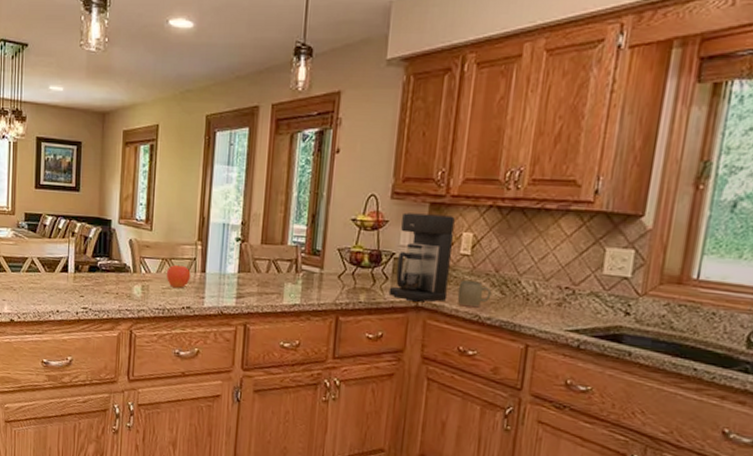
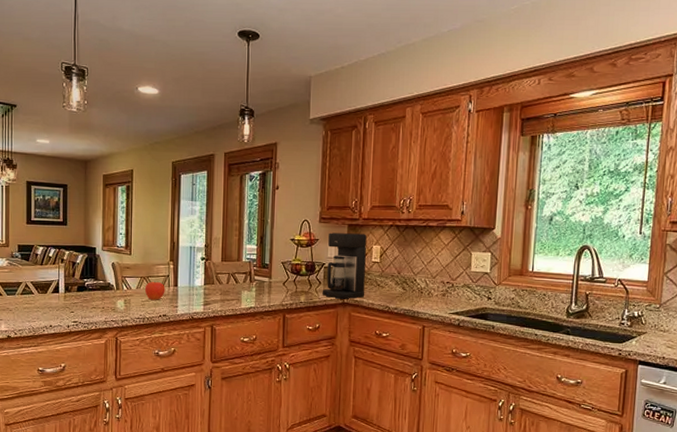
mug: present [457,280,492,308] -> none [372,281,397,301]

